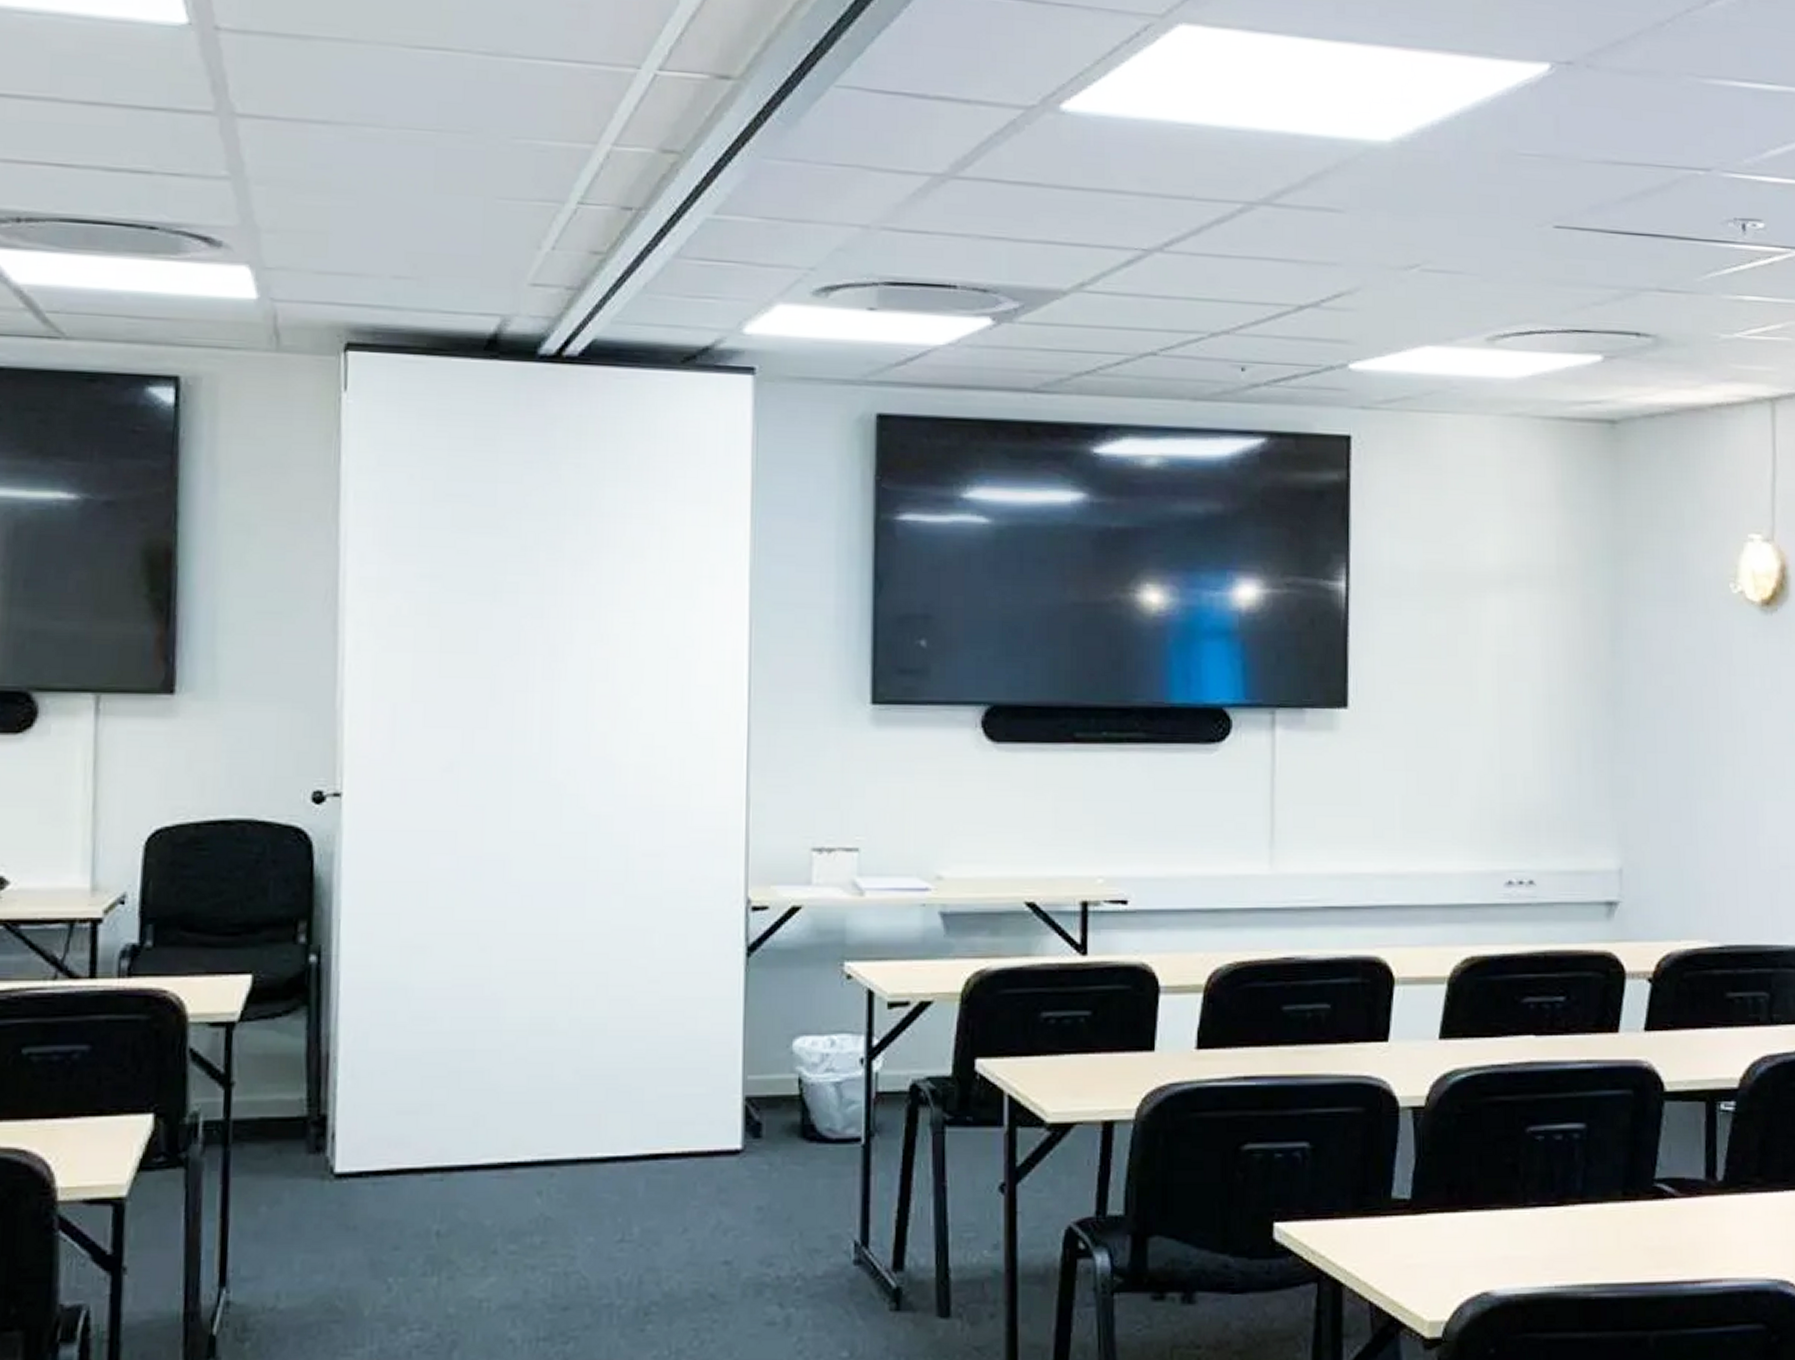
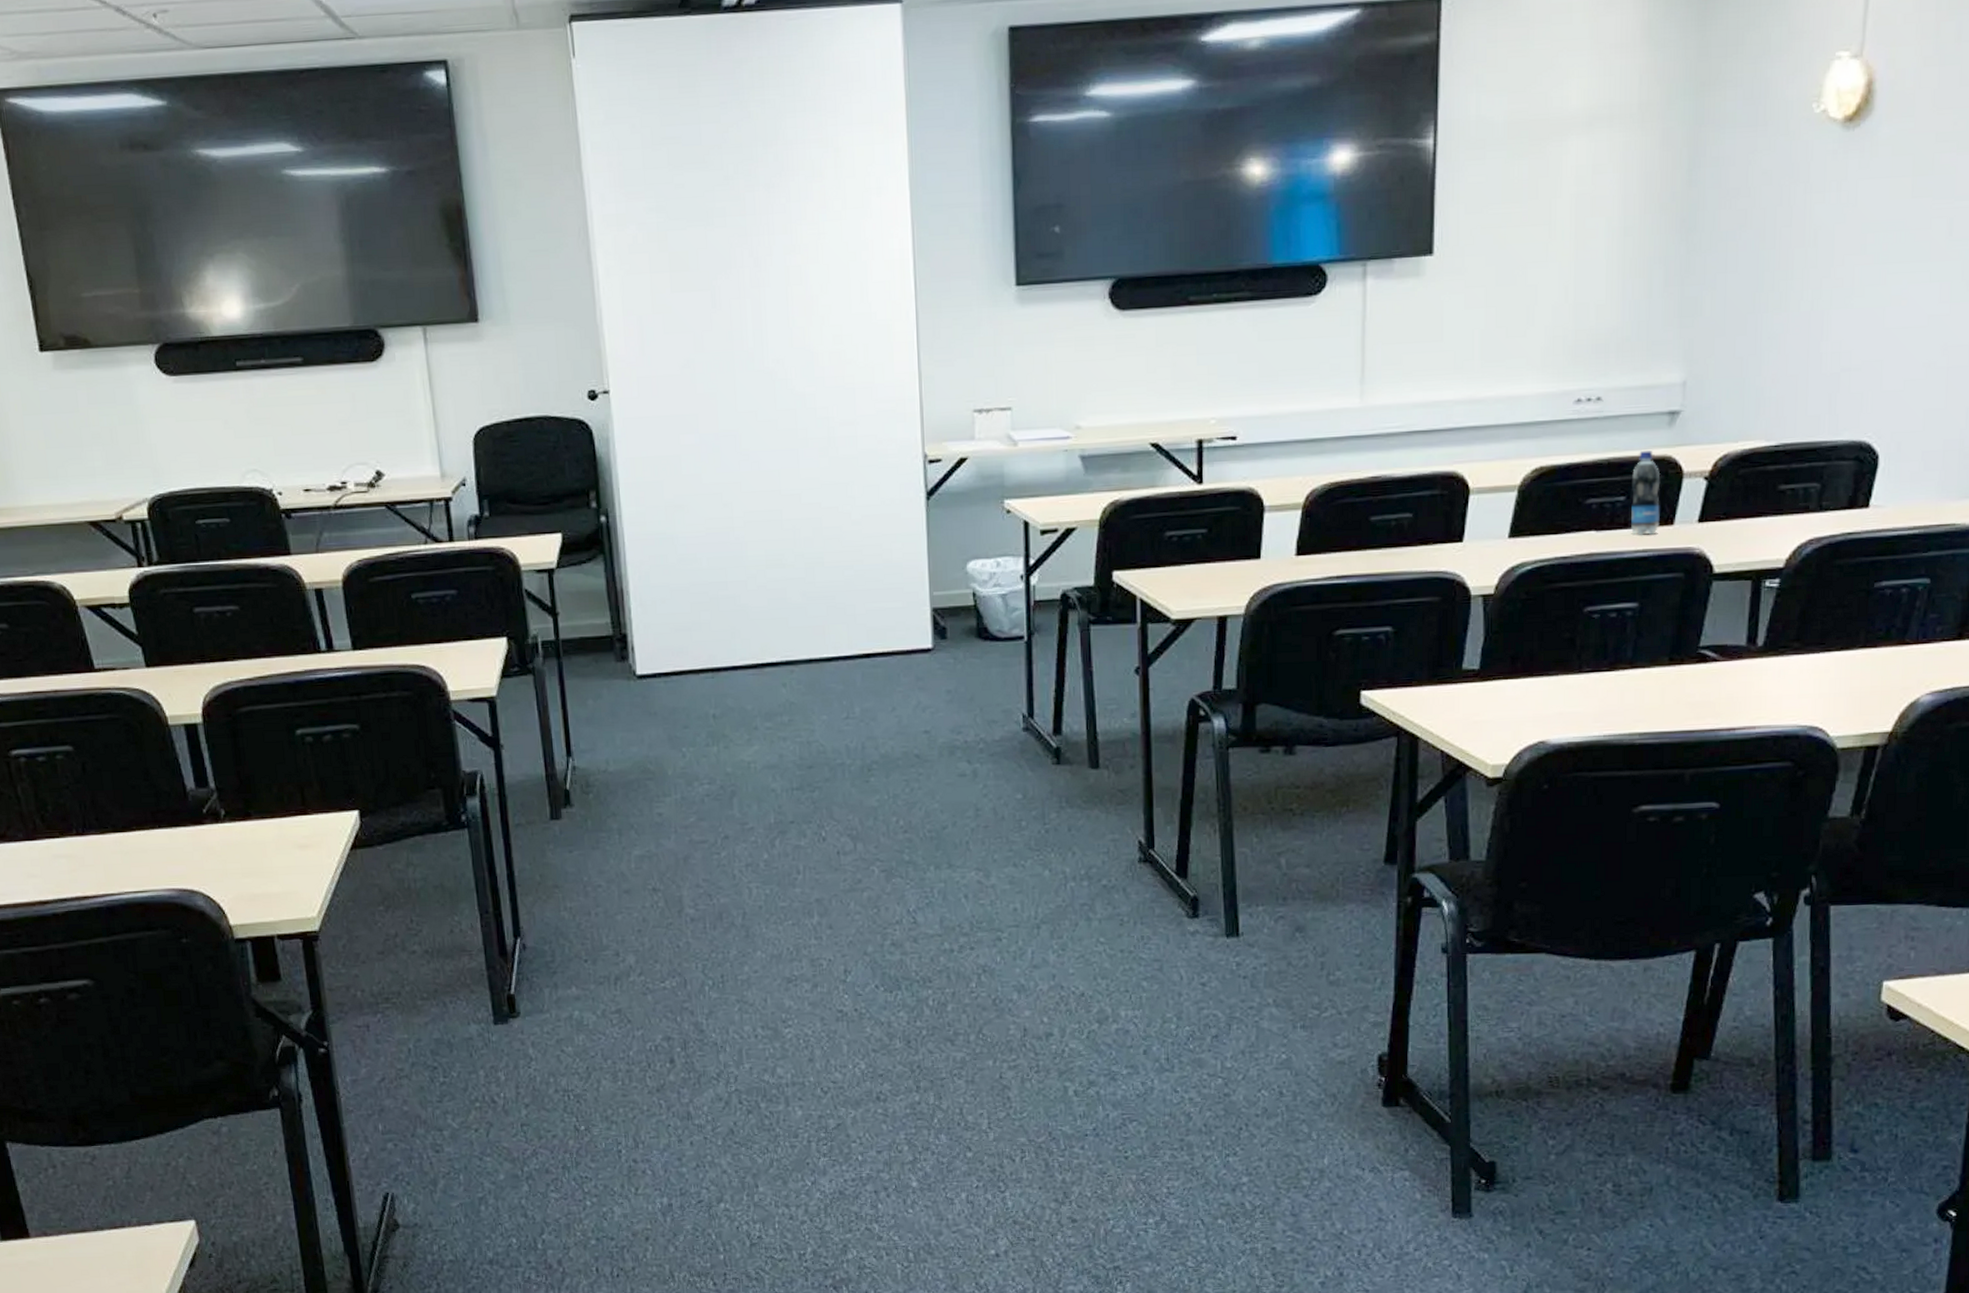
bottle: none [1571,945,1604,1043] -> present [1631,451,1661,536]

